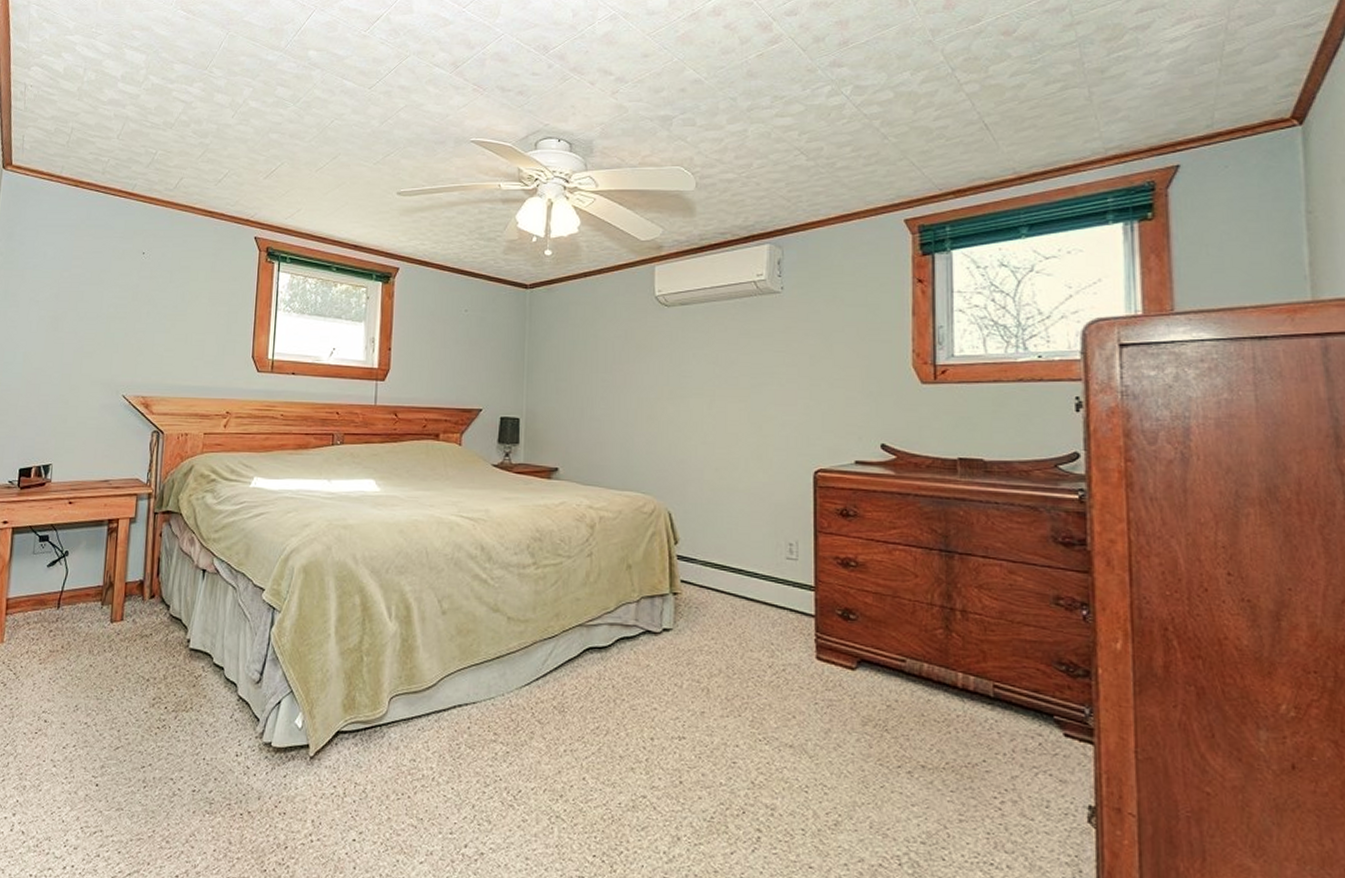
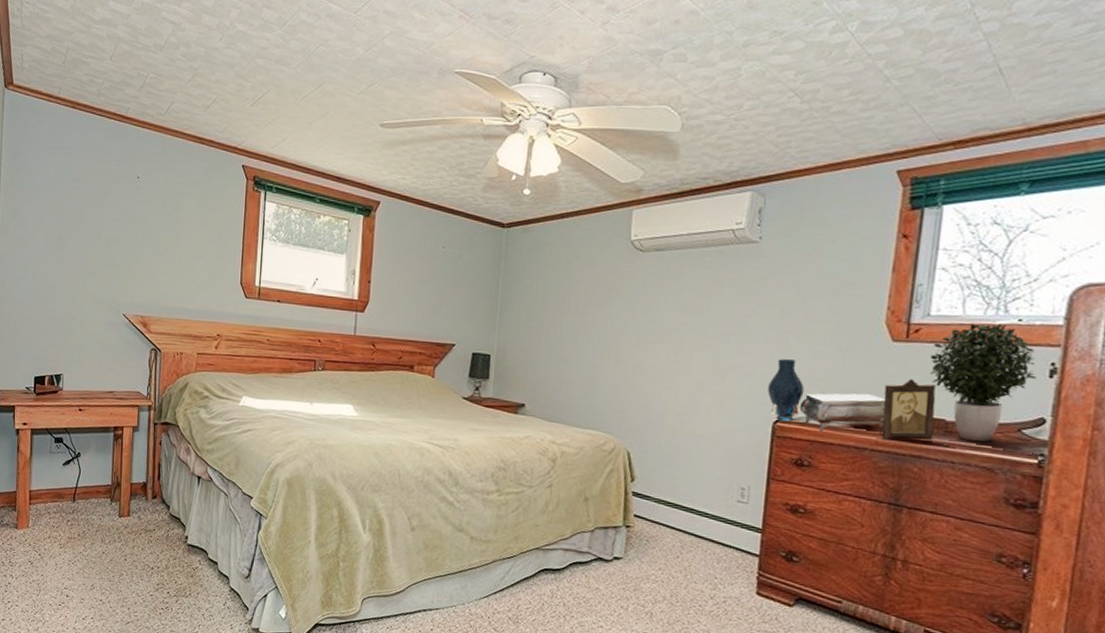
vase: none [804,406,841,470] -> present [767,358,805,422]
jewelry box: none [838,437,924,480] -> present [799,393,886,433]
photo frame: none [920,420,974,484] -> present [880,379,936,441]
potted plant: none [961,360,1064,479] -> present [931,323,1037,442]

